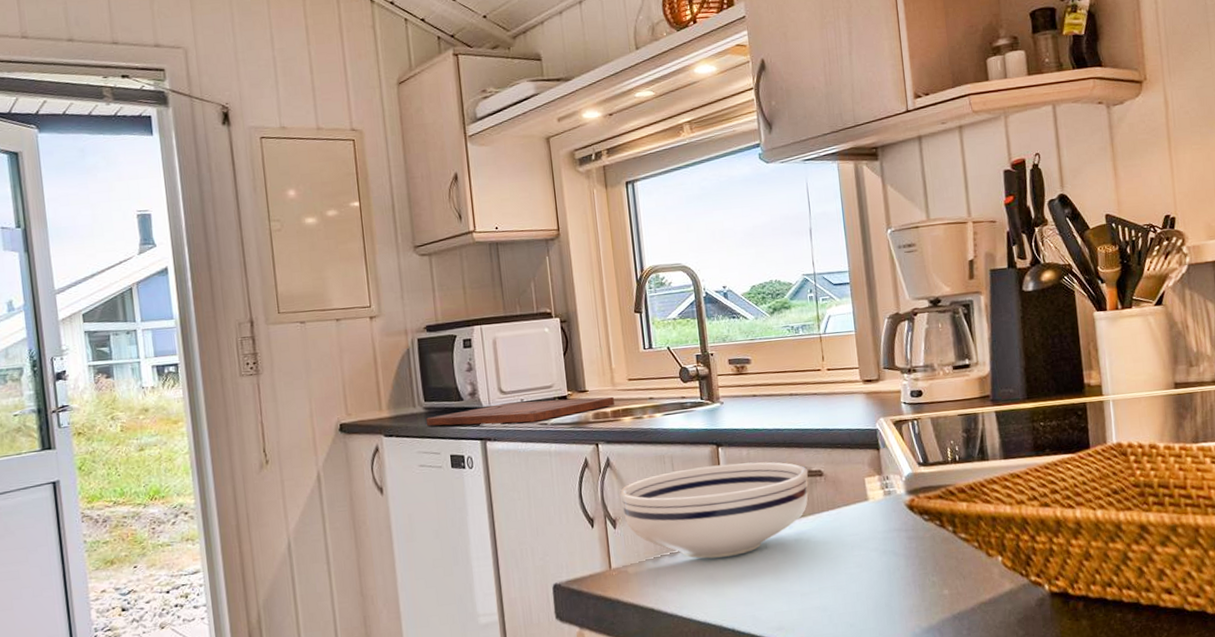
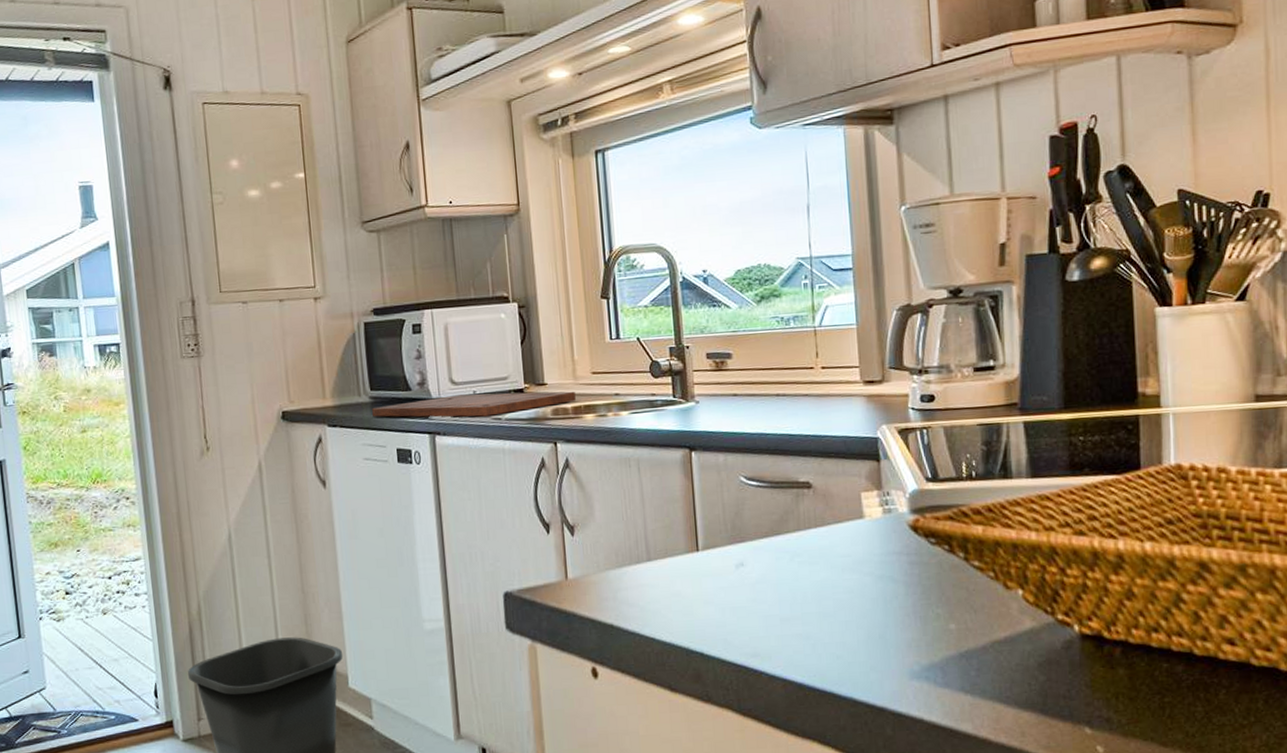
bowl: present [619,462,809,559] -> none [578,469,795,574]

